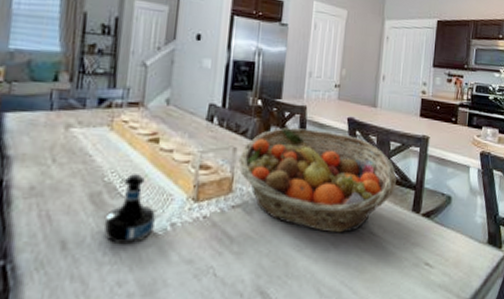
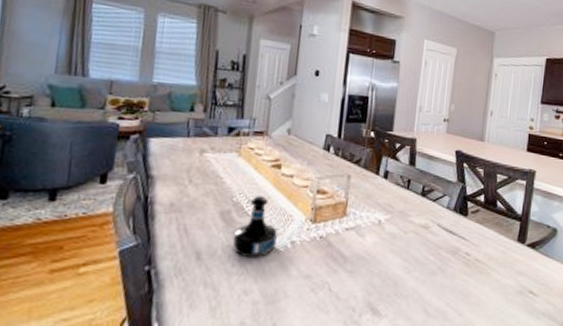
fruit basket: present [238,127,396,233] -> none [352,158,503,259]

